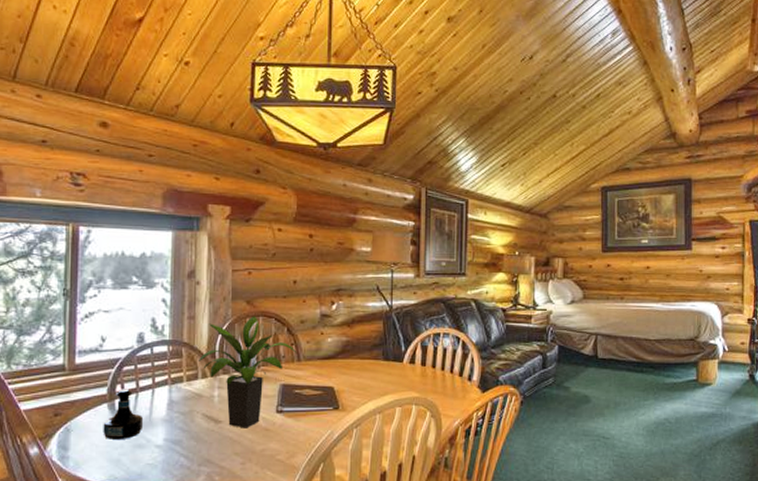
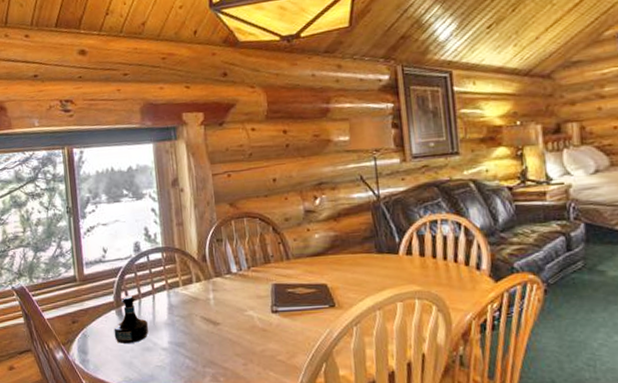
potted plant: present [199,316,297,428] -> none [191,217,285,330]

